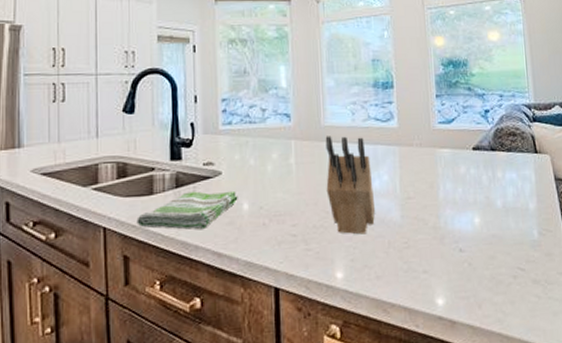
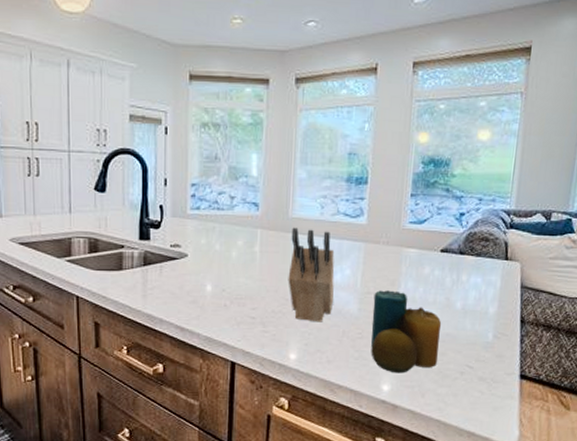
dish towel: present [137,191,238,230] -> none [107,270,202,306]
candle: none [414,193,489,284] -> present [371,290,442,373]

